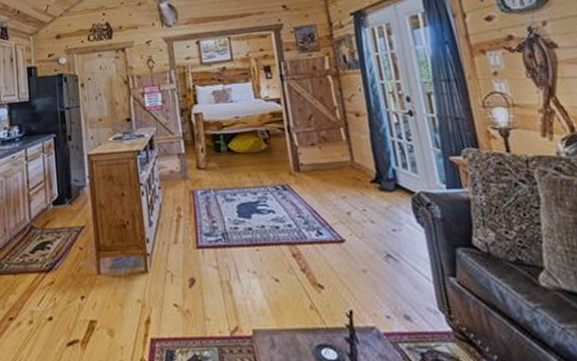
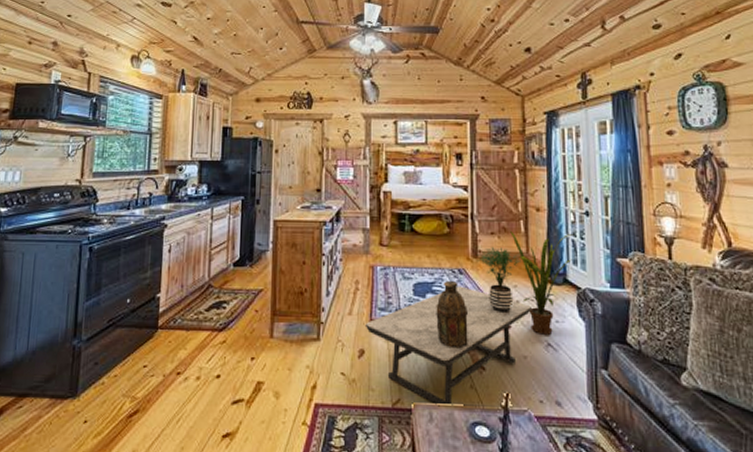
coffee table: none [192,202,365,331] -> present [364,286,531,407]
lantern: none [263,197,302,269] -> present [436,280,469,349]
potted plant: none [299,158,347,227] -> present [476,247,521,314]
house plant: none [331,136,402,246] -> present [510,230,575,335]

